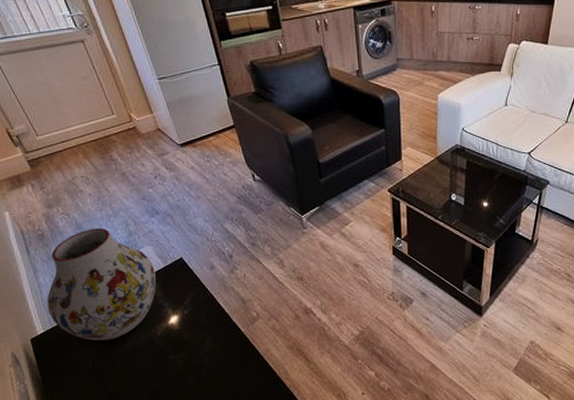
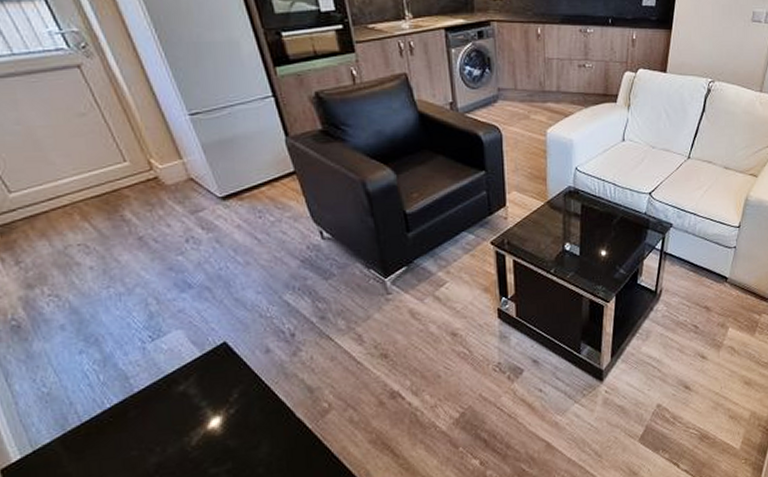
vase: present [46,227,156,340] -> none [25,310,190,462]

